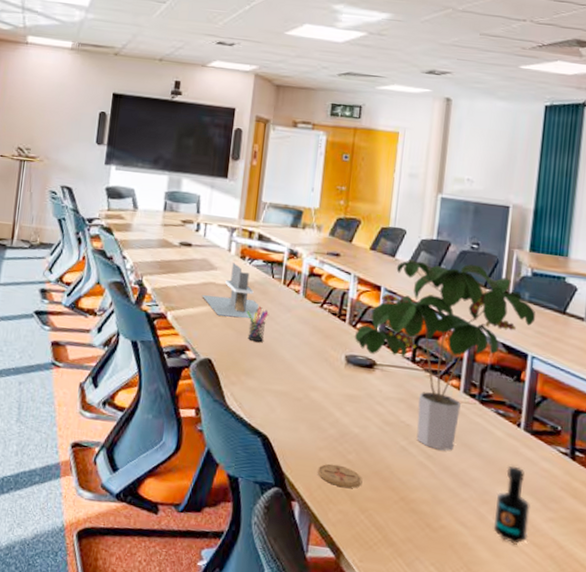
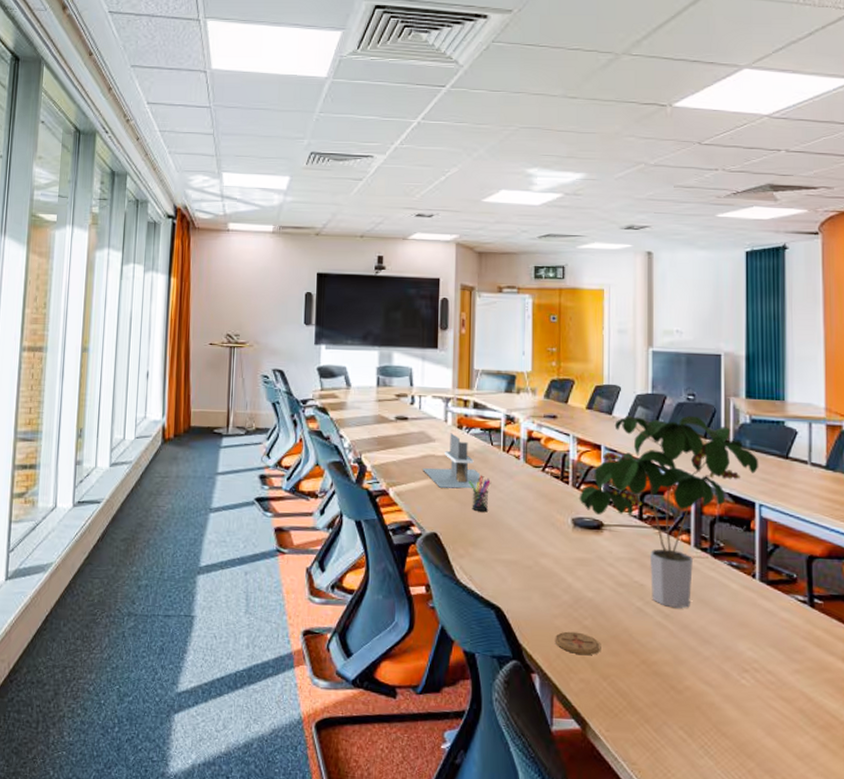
bottle: present [493,465,530,545] -> none [738,618,776,701]

